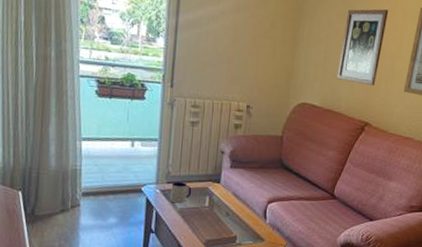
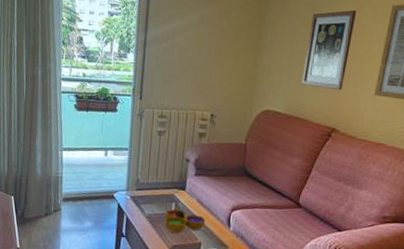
mug: present [170,182,192,204] -> none [139,189,159,210]
decorative bowl: none [197,203,242,227] -> present [164,209,206,233]

